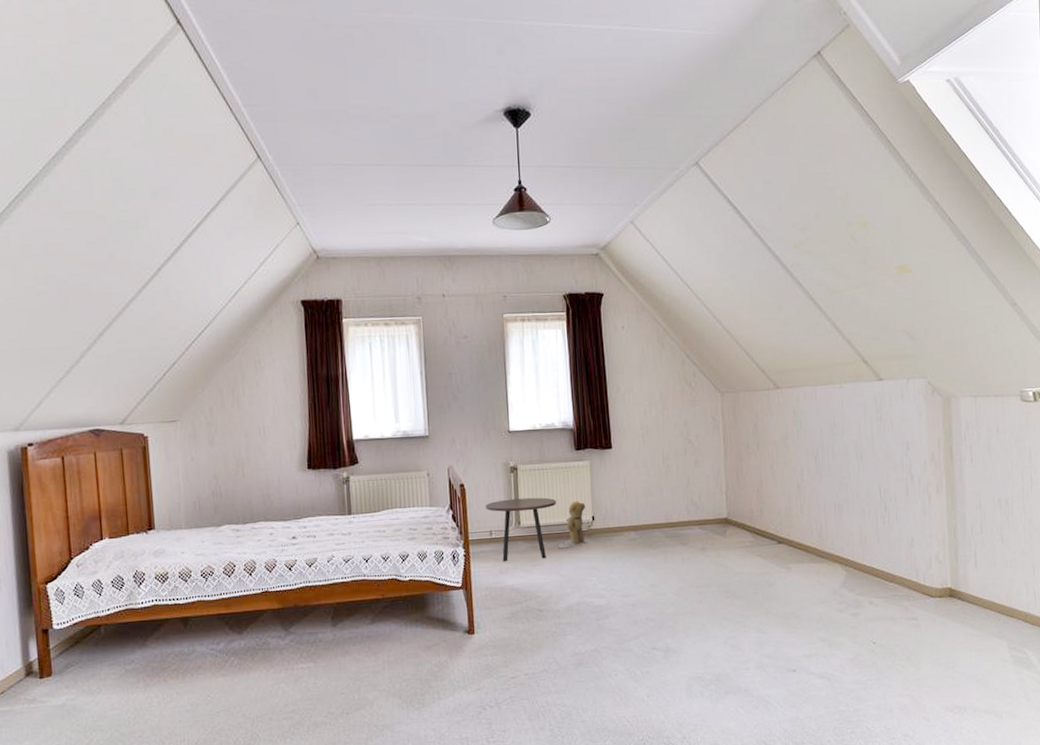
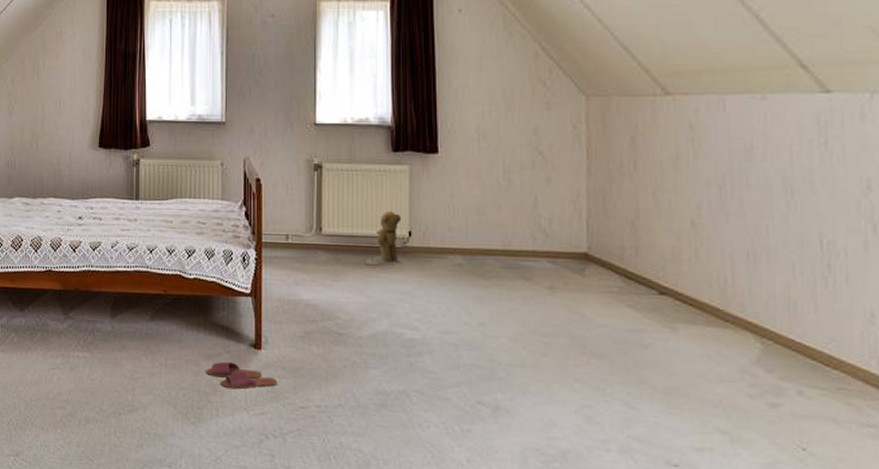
slippers: none [426,649,491,672] -> present [206,361,278,389]
side table: present [485,497,557,562] -> none [283,200,367,275]

